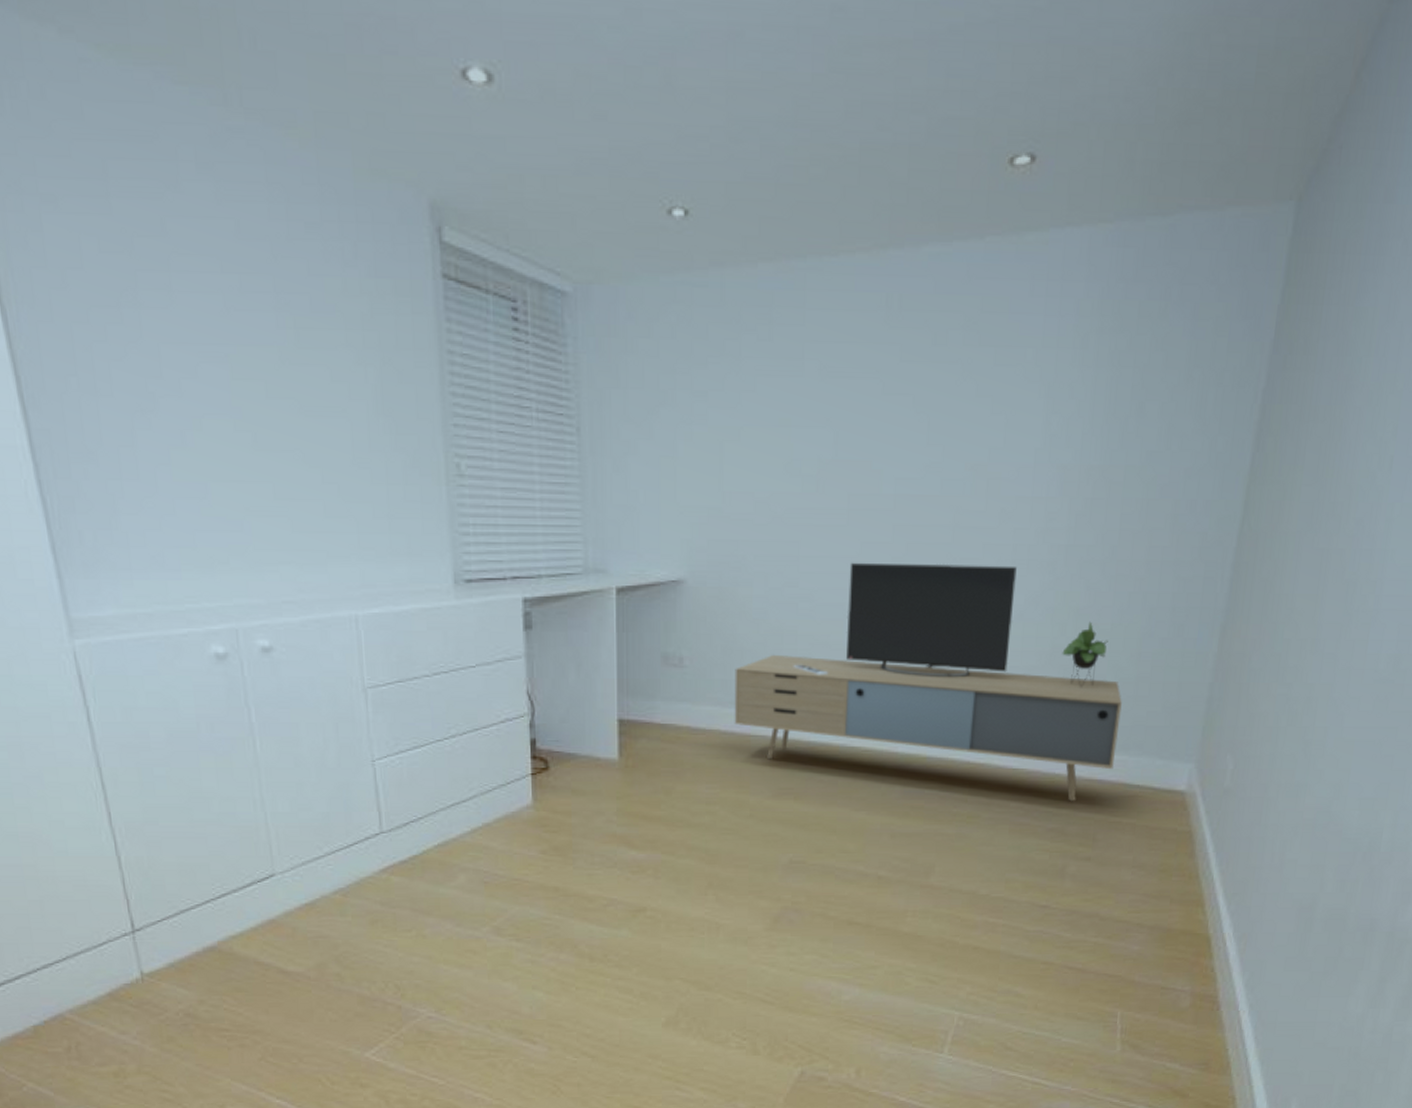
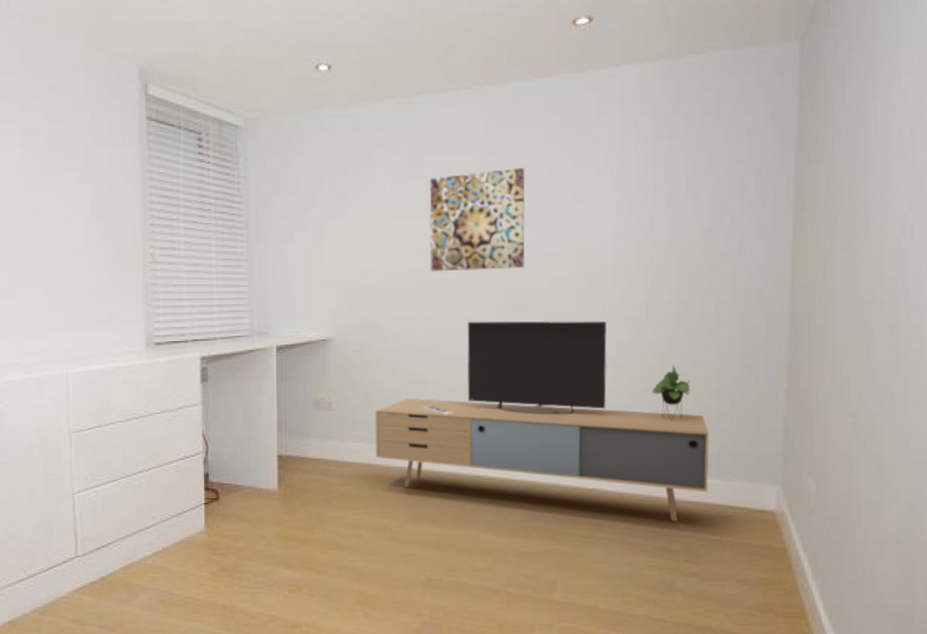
wall art: none [808,365,933,499] -> present [429,168,526,272]

